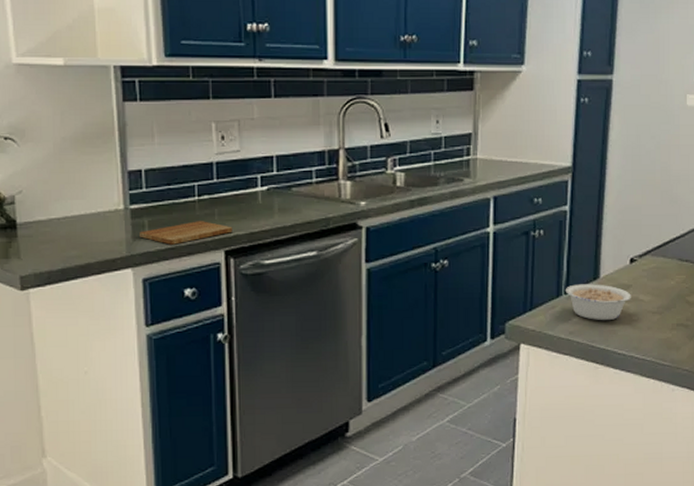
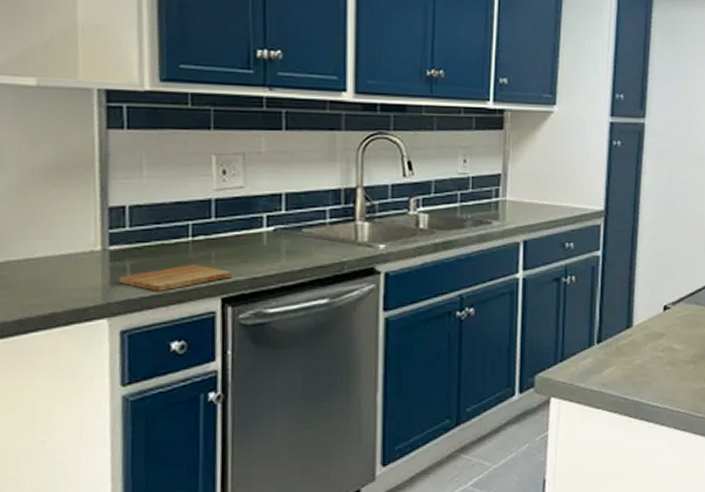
legume: present [565,284,631,321] -> none [597,332,665,372]

